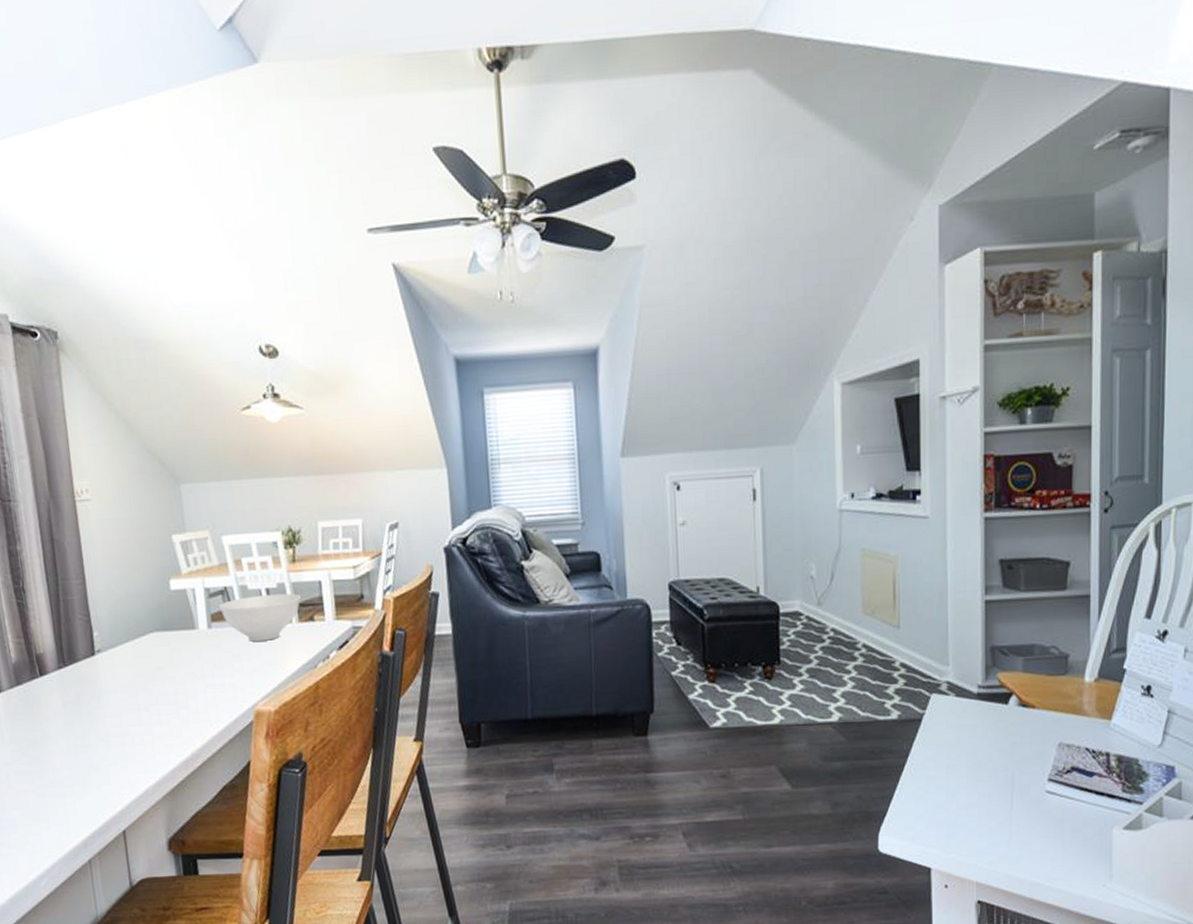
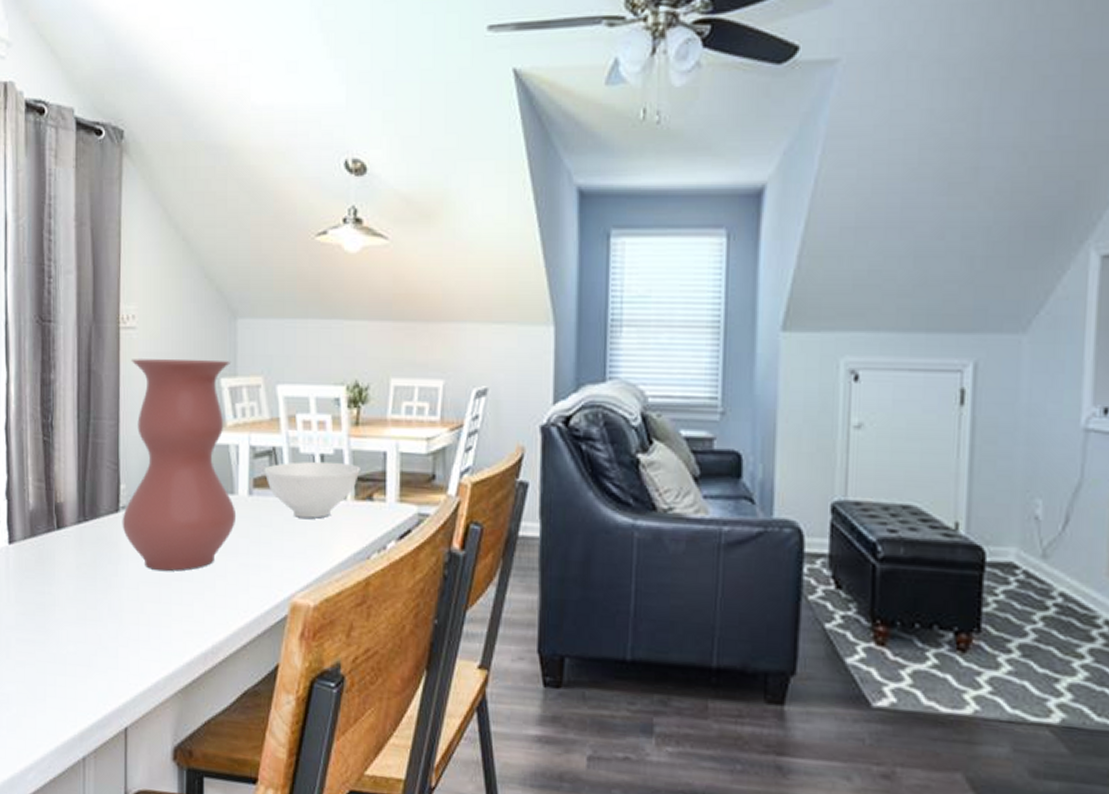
vase: none [89,520,200,699] -> present [122,358,237,571]

